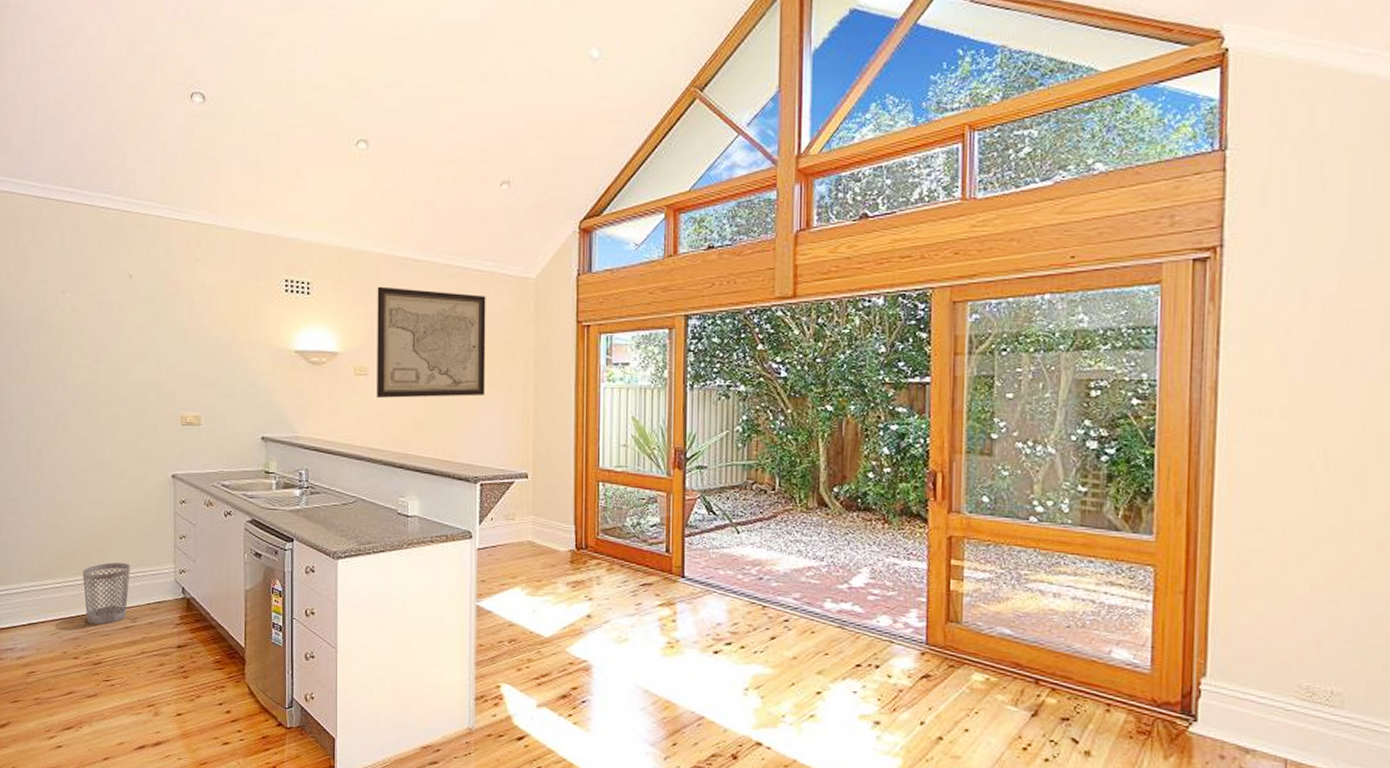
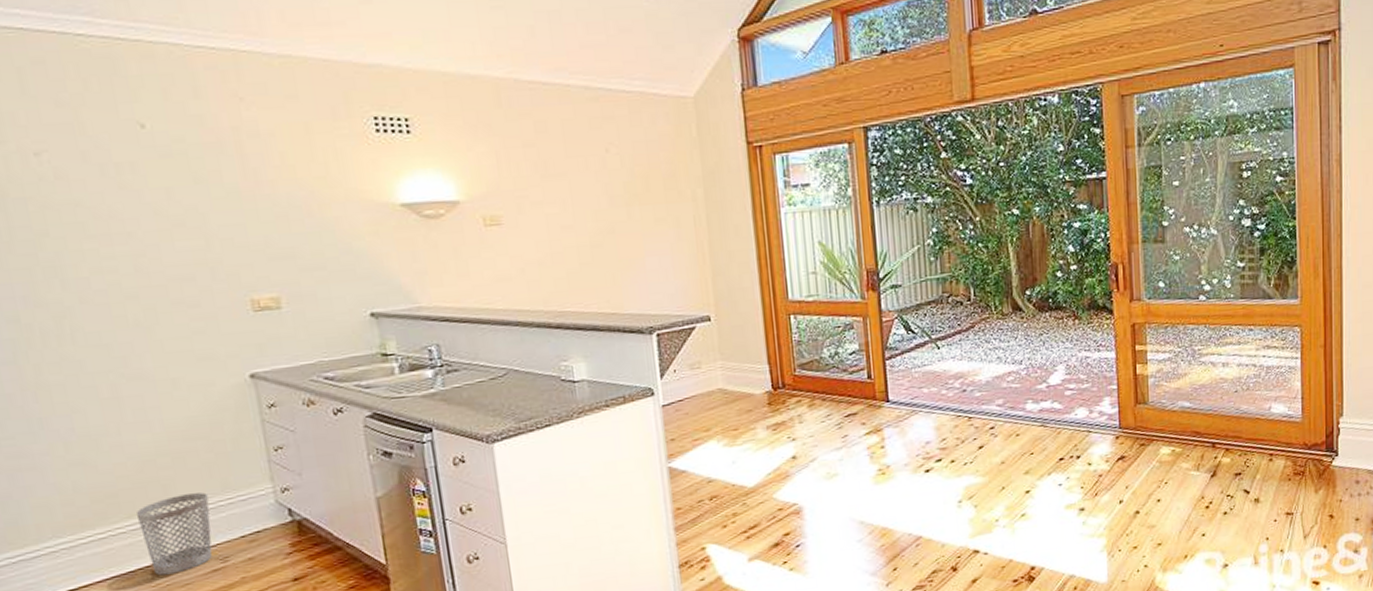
wall art: present [377,286,486,398] -> none [499,117,650,250]

